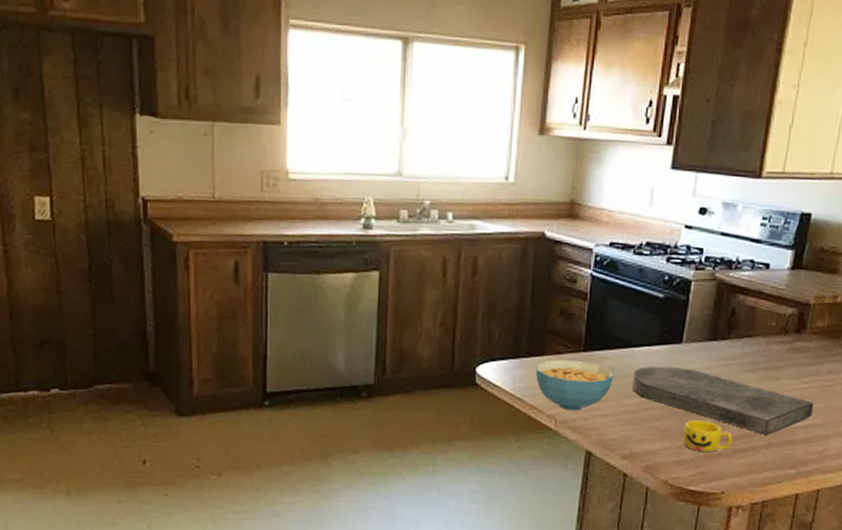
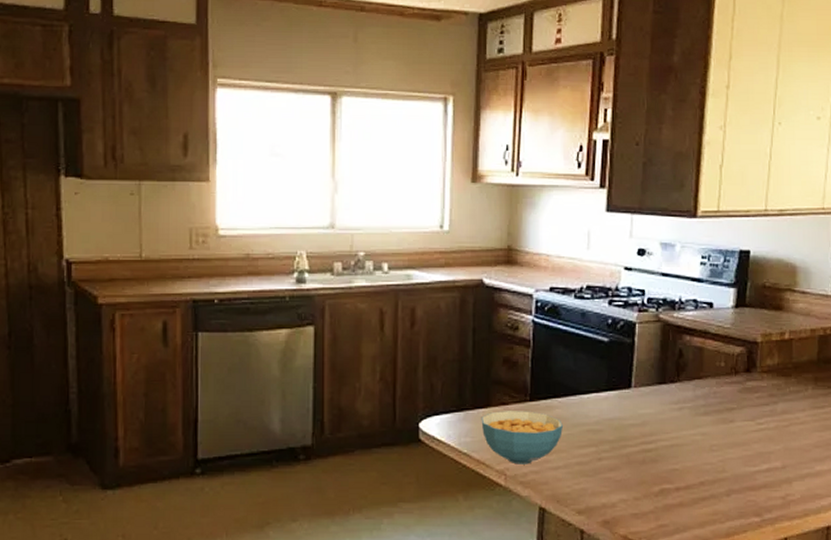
cutting board: present [633,366,814,435] -> none [583,413,772,481]
cup: present [682,420,732,453] -> none [639,468,691,503]

